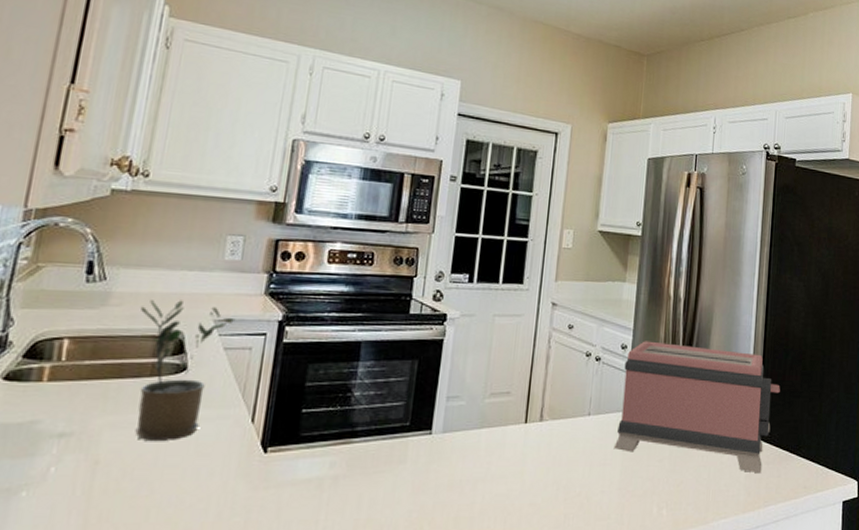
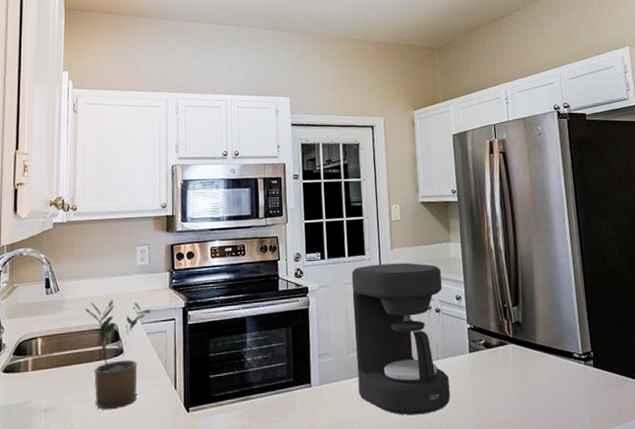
coffee maker: none [489,296,609,478] -> present [351,262,450,415]
toaster: present [613,341,780,474] -> none [461,290,607,398]

